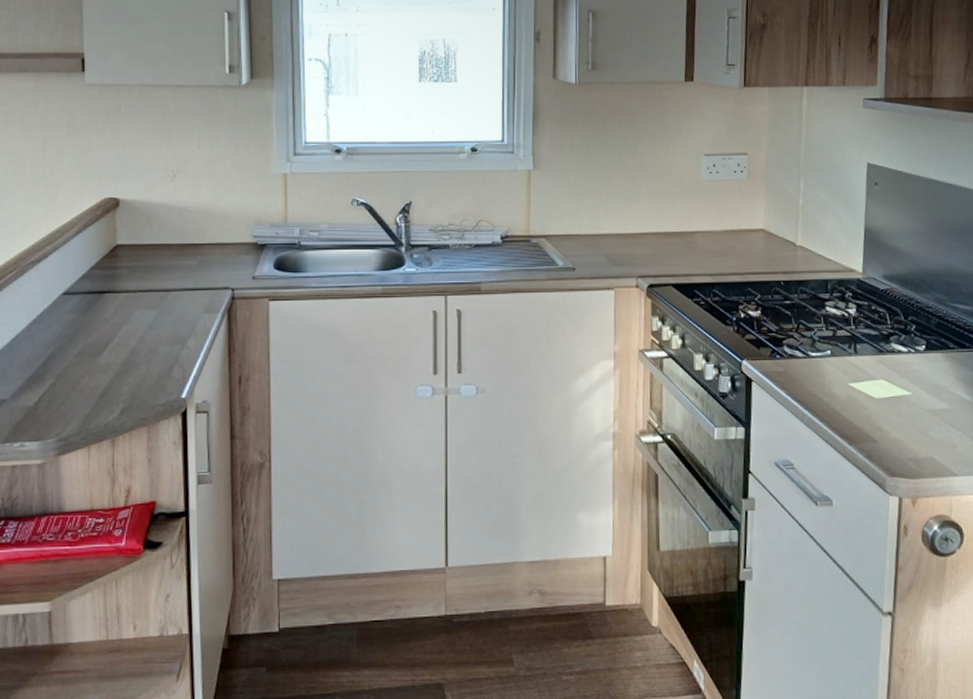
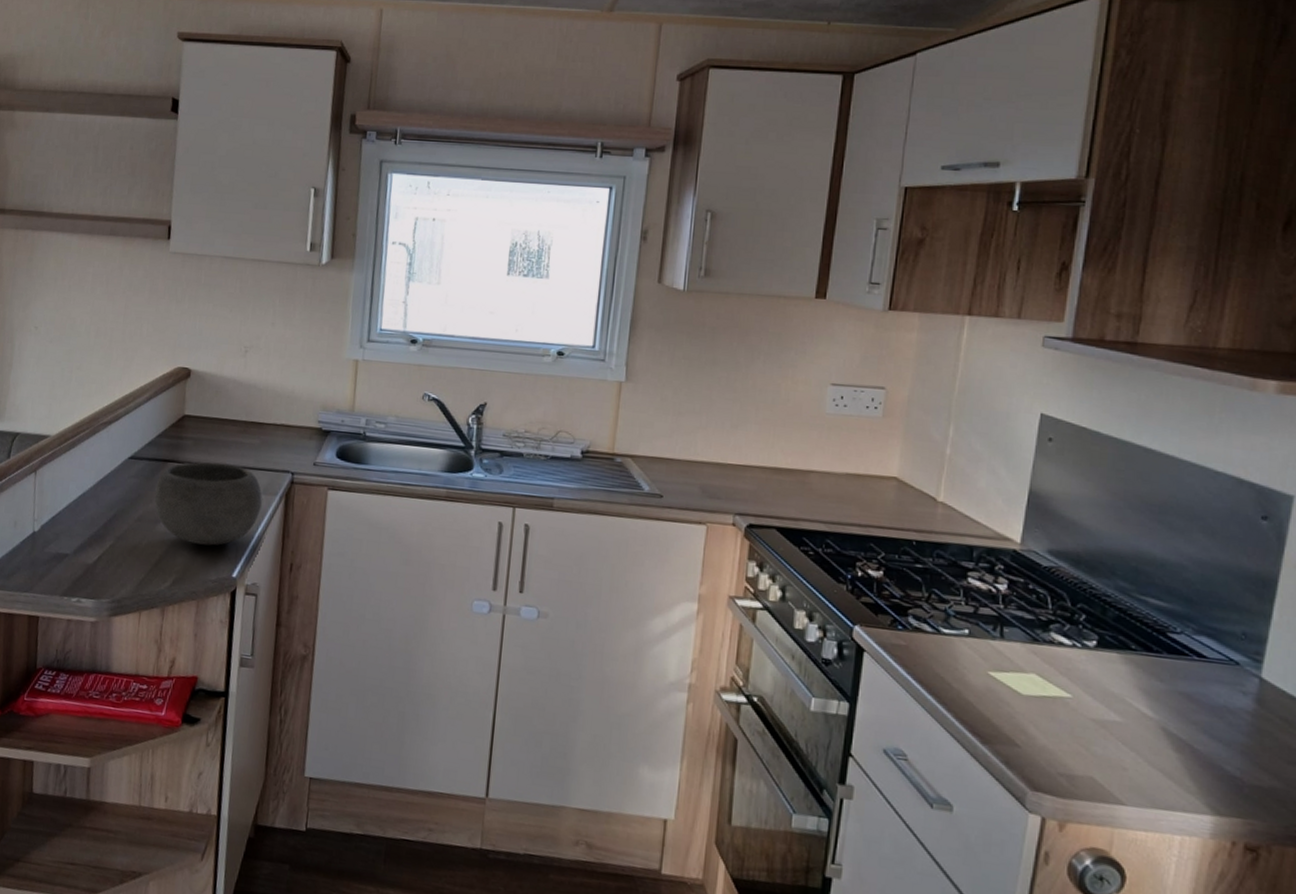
bowl: none [93,288,204,371] -> present [154,462,262,546]

